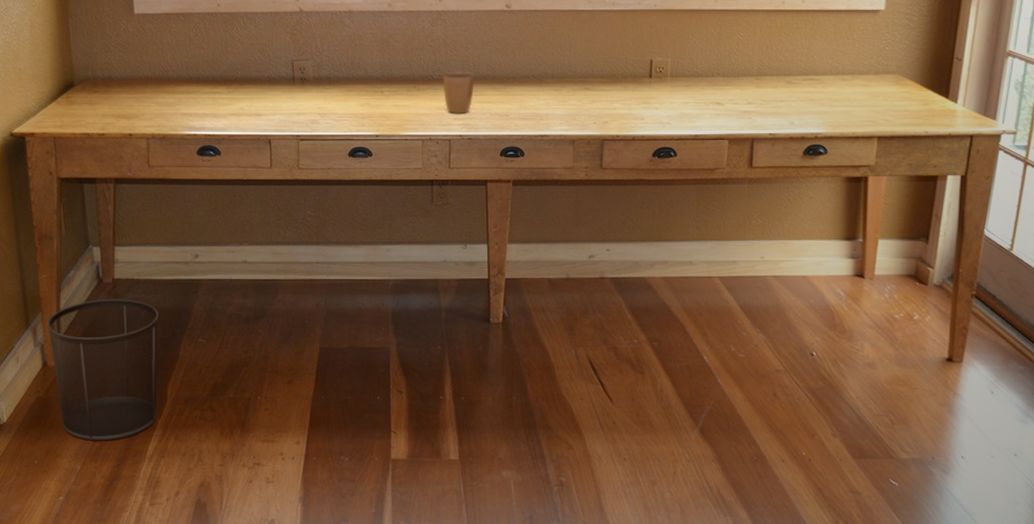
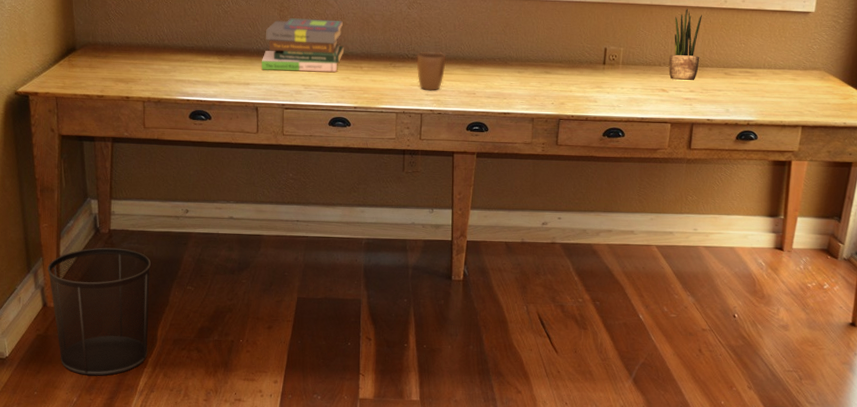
books: none [273,41,362,99] -> present [261,18,344,72]
potted plant: none [723,12,758,91] -> present [669,8,702,80]

